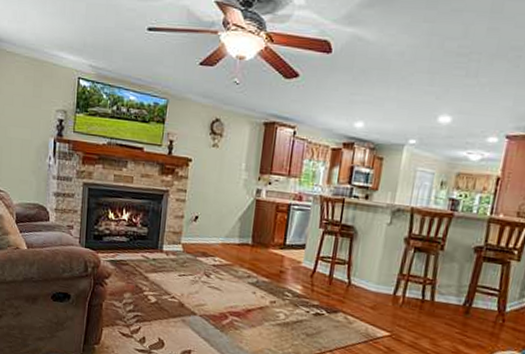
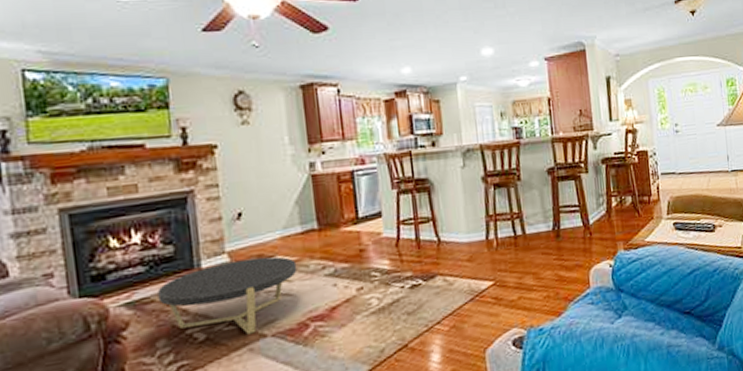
coffee table: none [131,250,230,310] -> present [157,256,298,335]

